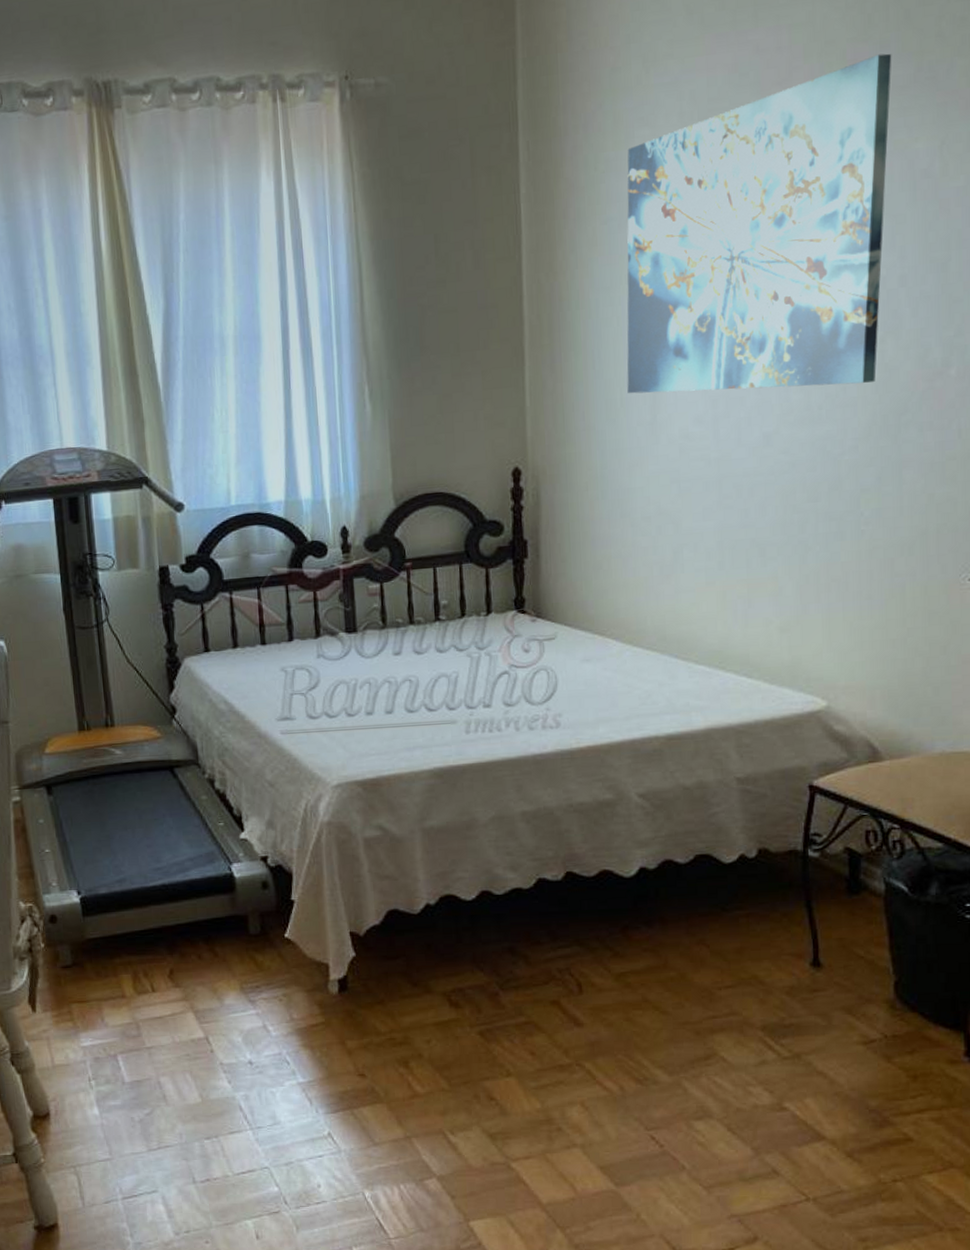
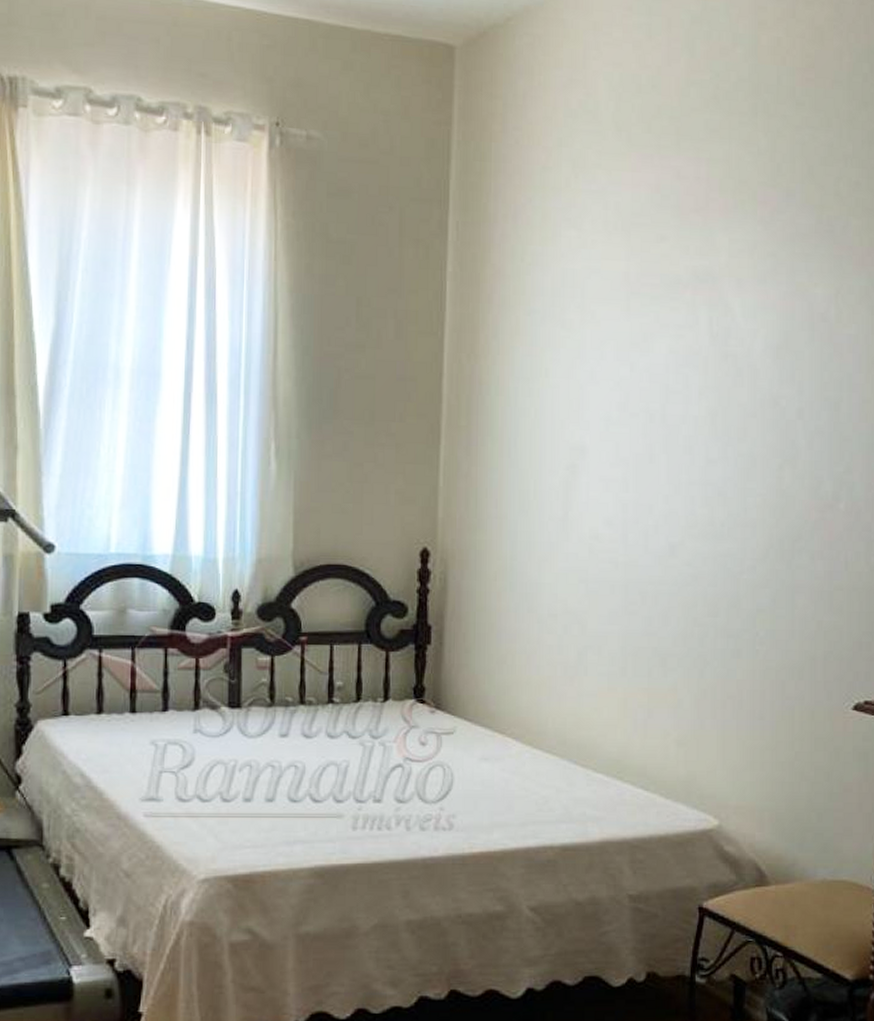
wall art: present [627,53,892,394] -> none [541,201,797,506]

